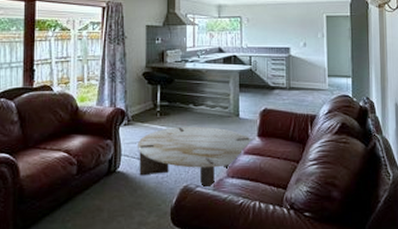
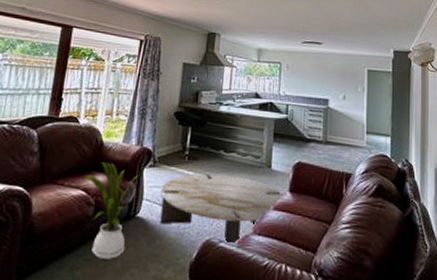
house plant: none [64,125,116,211] -> present [84,162,139,259]

